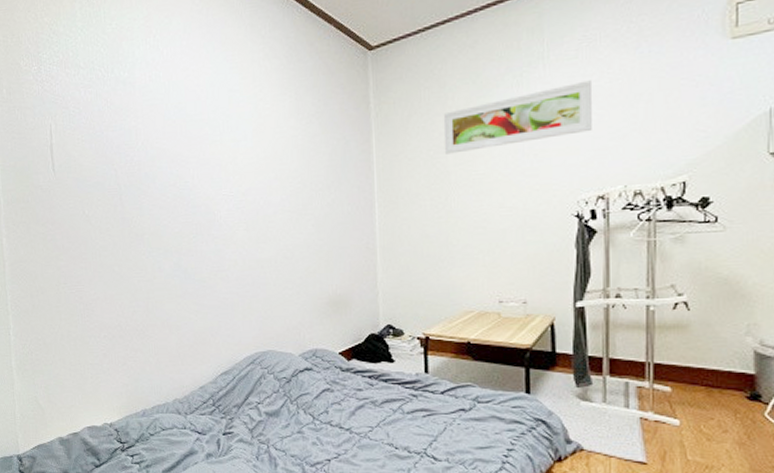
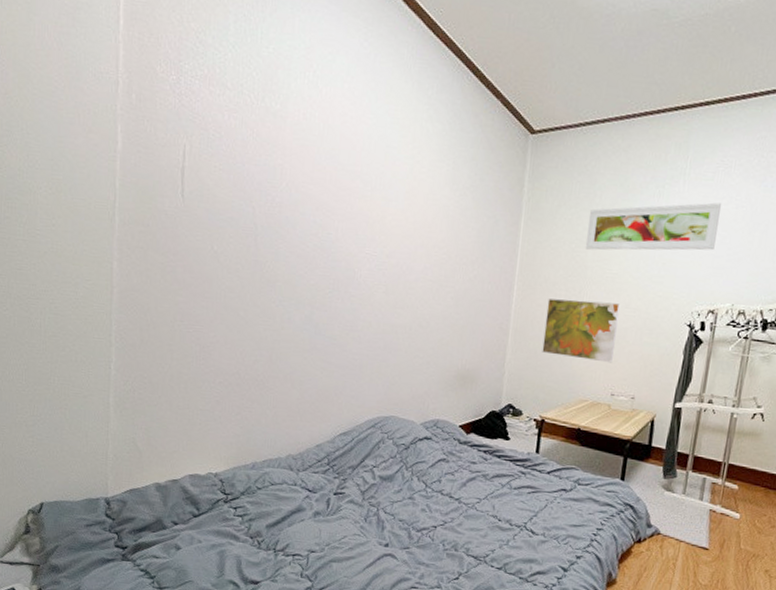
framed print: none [413,205,494,269] -> present [542,298,621,363]

